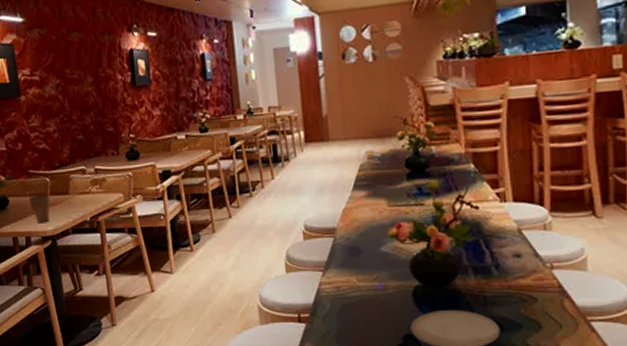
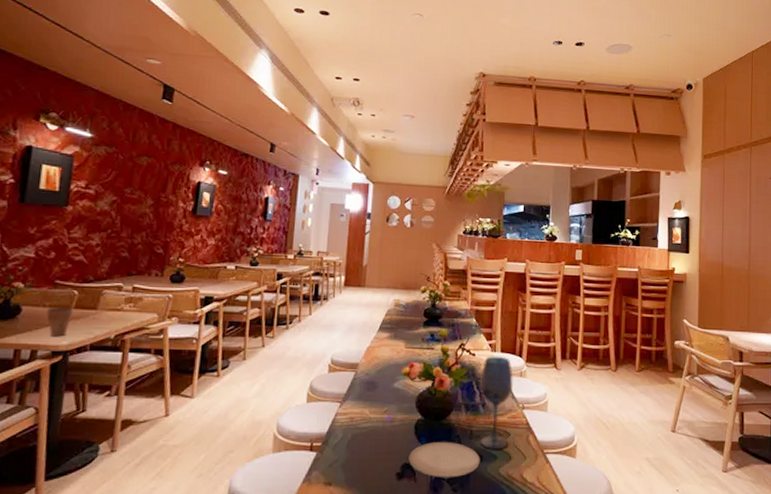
wineglass: none [489,206,537,318] -> present [480,356,513,450]

